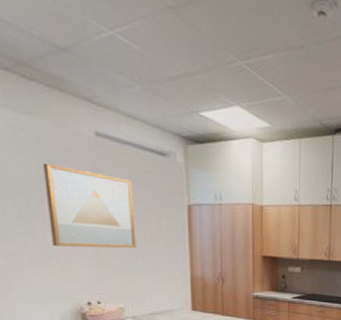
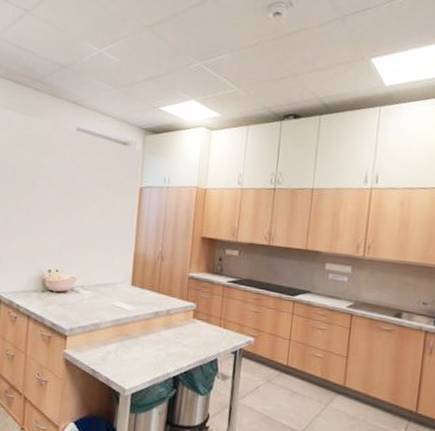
wall art: present [43,162,137,249] -> none [32,153,98,225]

